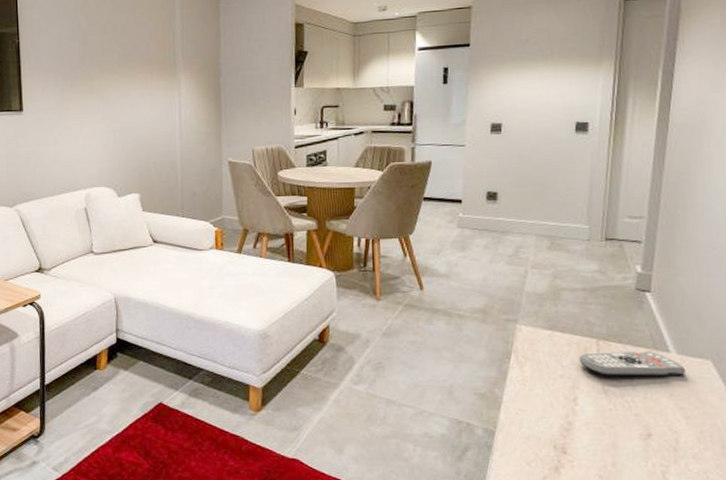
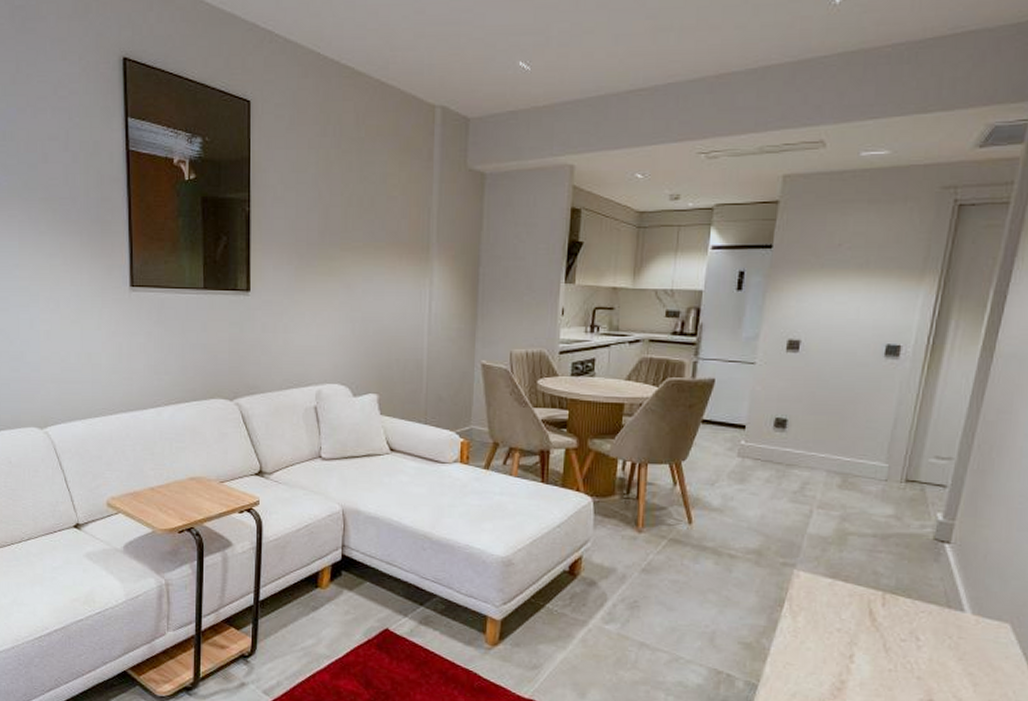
remote control: present [579,351,686,377] -> none [860,606,981,639]

